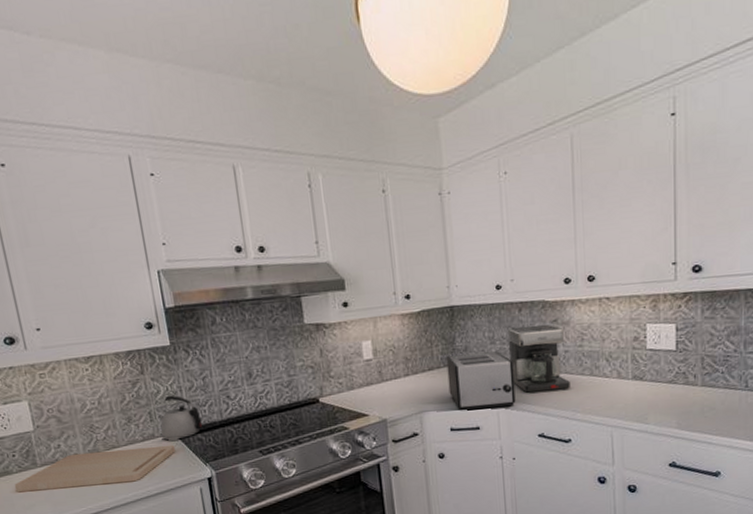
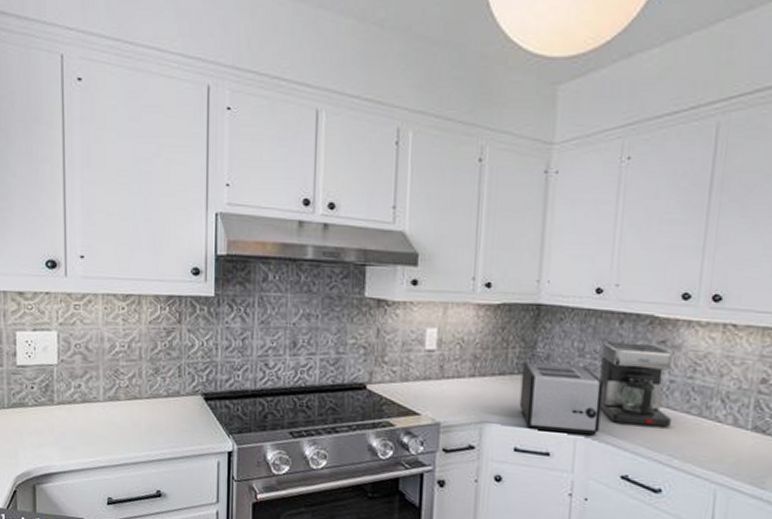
cutting board: present [14,444,176,493] -> none [27,397,200,441]
kettle: present [158,395,203,442] -> none [187,351,234,404]

